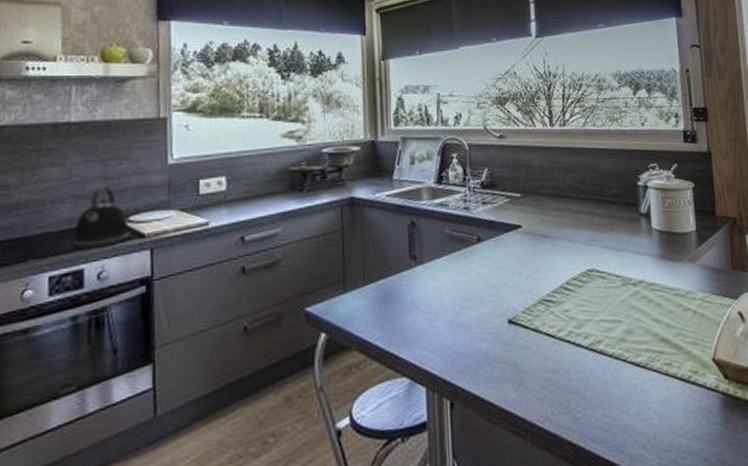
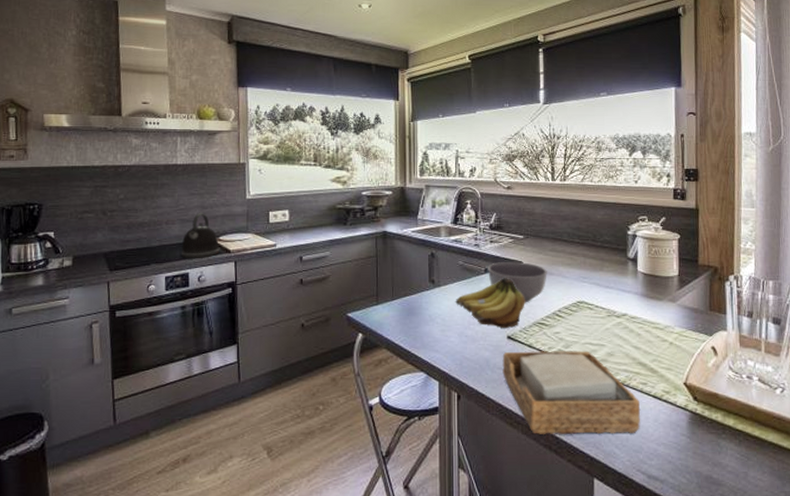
fruit: none [442,247,527,310] -> present [455,278,525,328]
bowl: none [481,226,551,275] -> present [488,262,547,302]
napkin holder: none [503,330,669,444] -> present [502,351,641,436]

